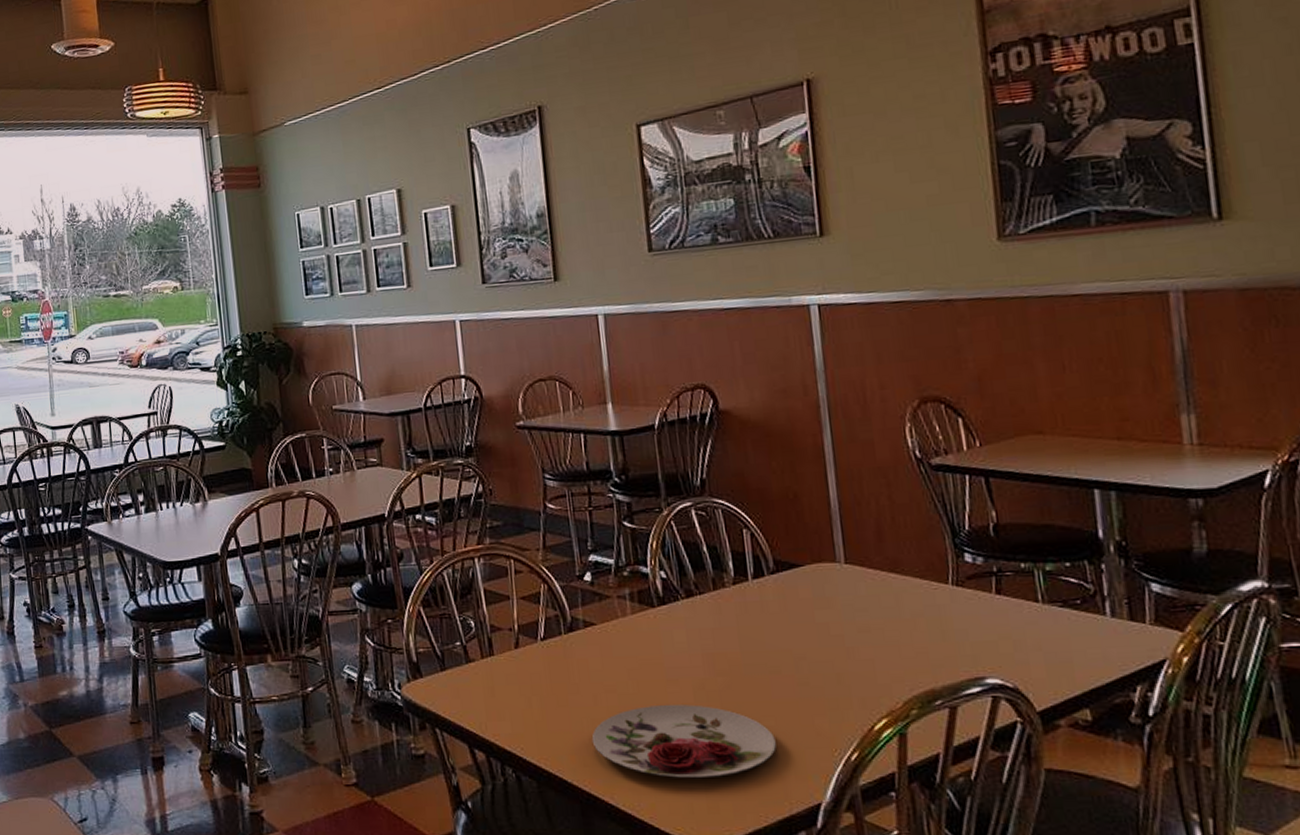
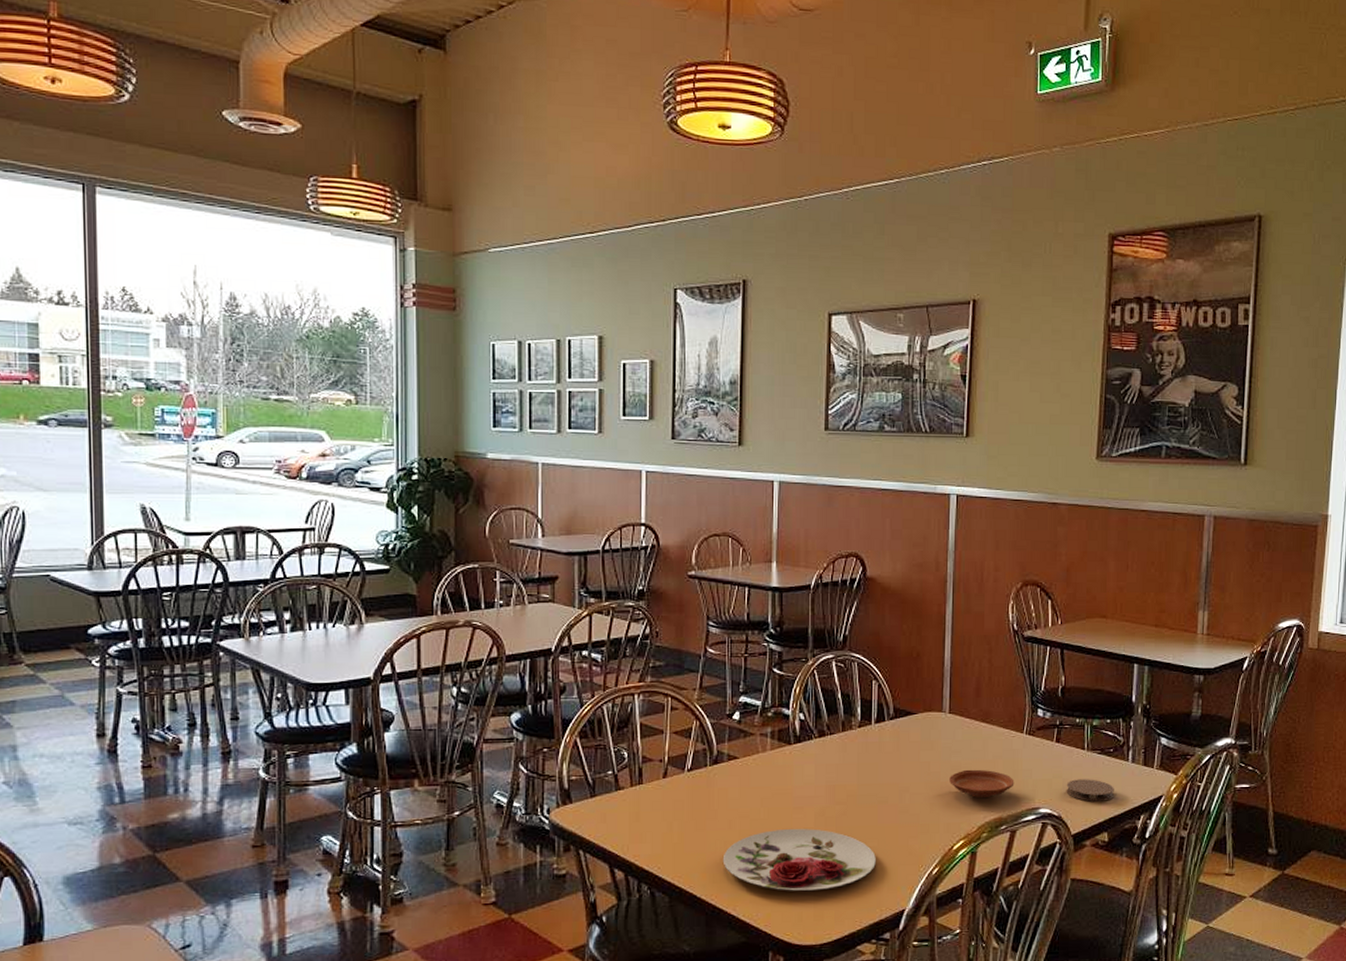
plate: none [857,630,946,666] -> present [949,769,1015,798]
coaster: none [1019,639,1092,669] -> present [1066,779,1114,802]

